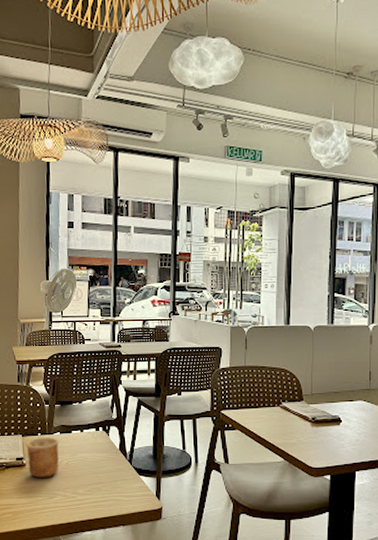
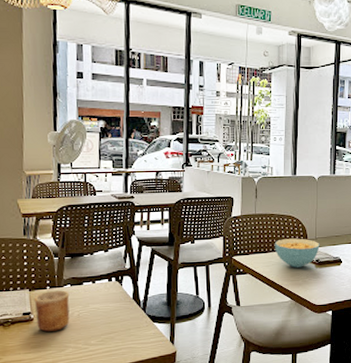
cereal bowl: none [265,393,316,425] -> present [274,238,320,268]

